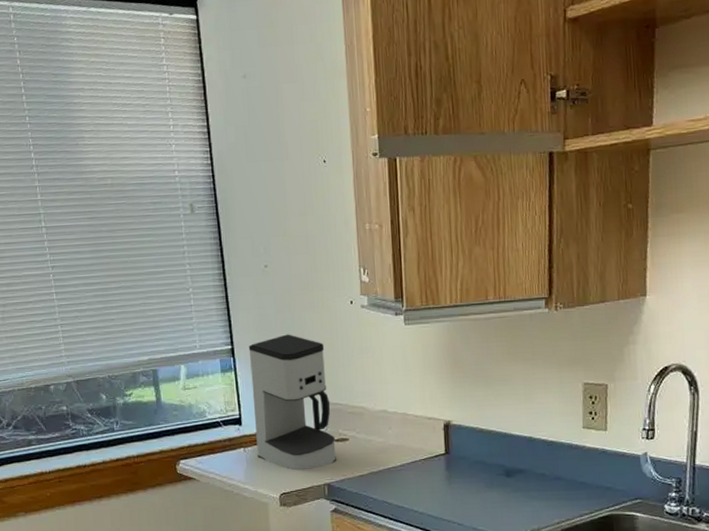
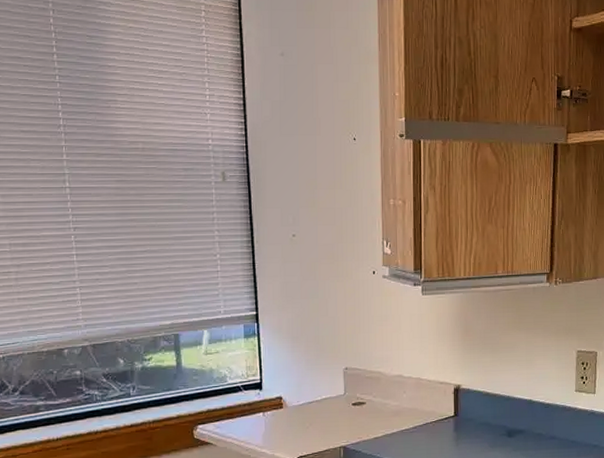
coffee maker: present [248,334,336,470] -> none [273,301,353,433]

